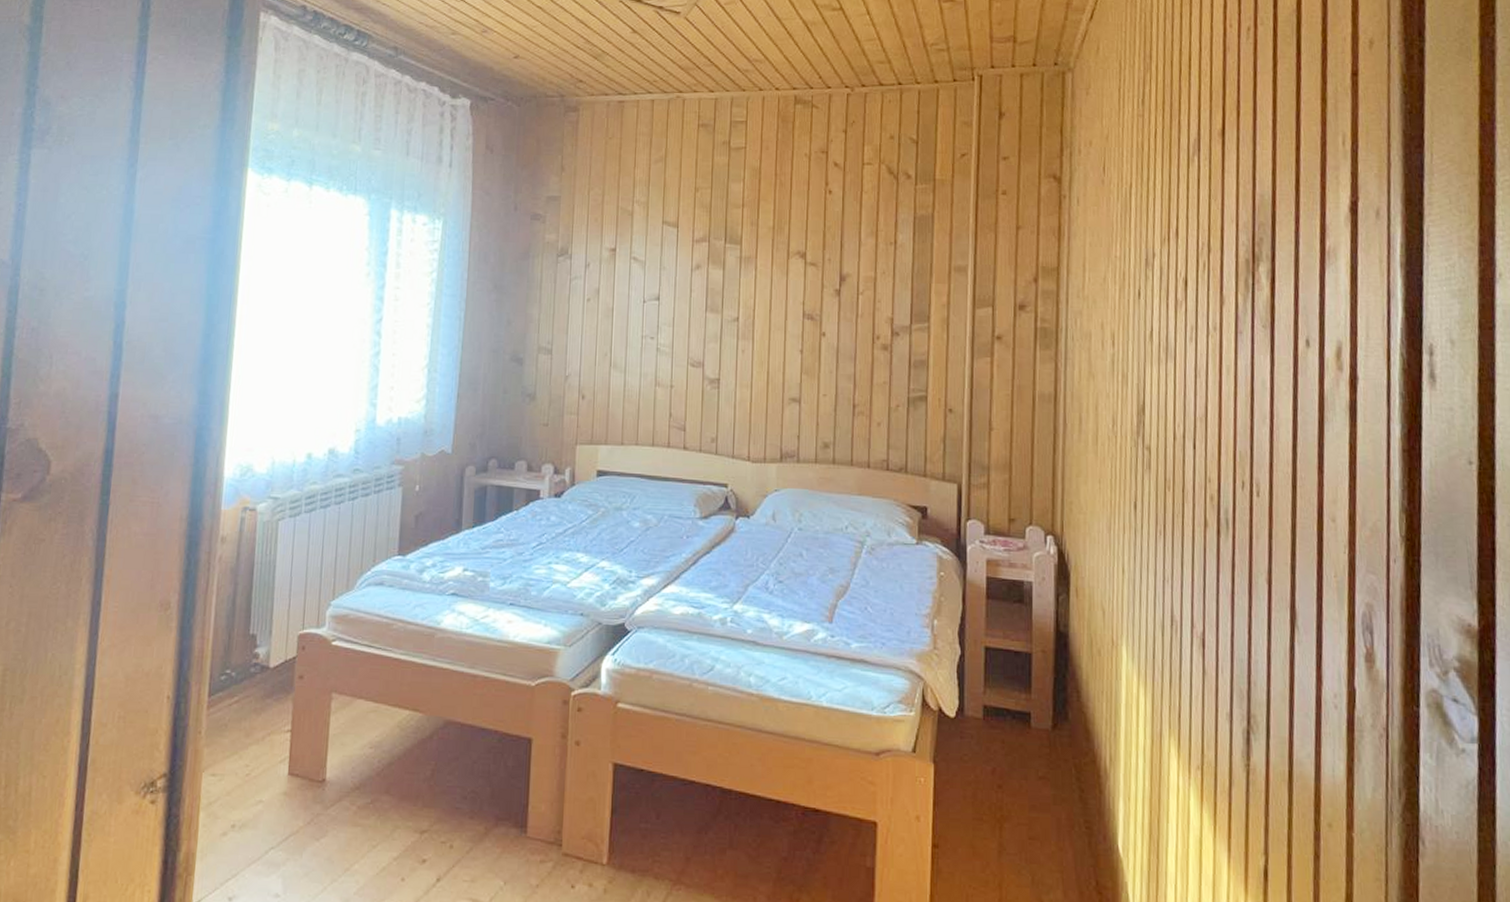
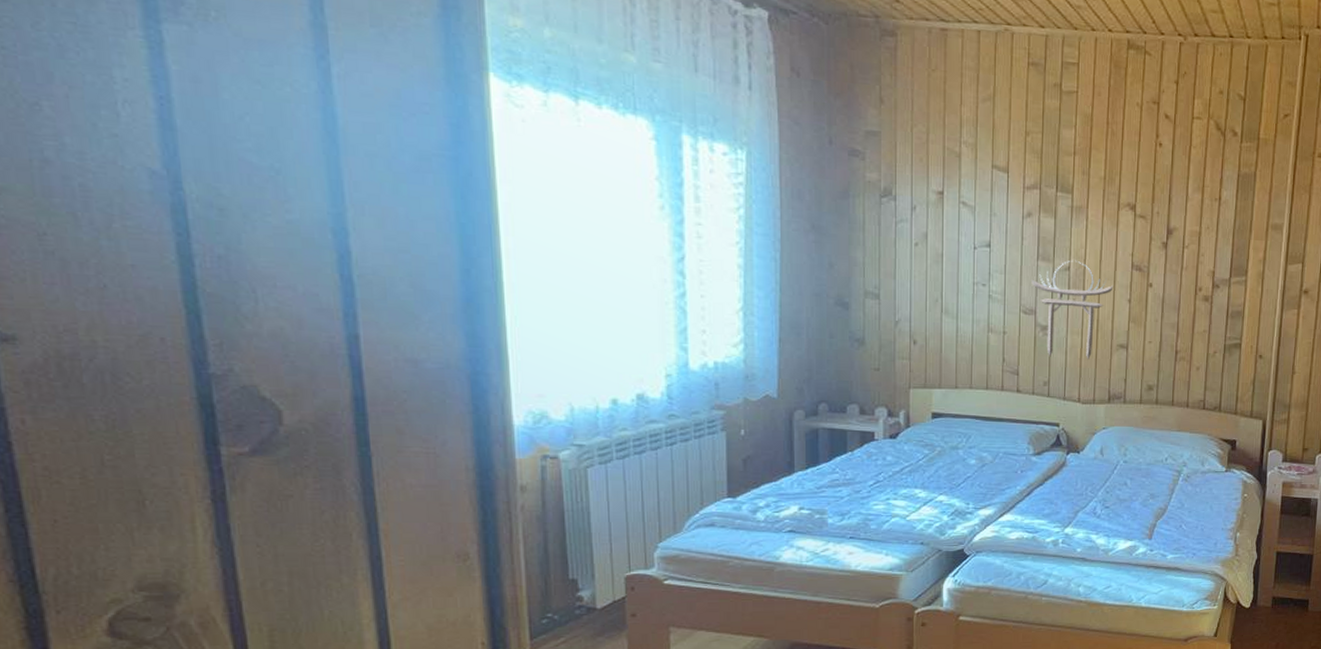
torii gate: none [699,311,784,414] -> present [1031,261,1114,360]

